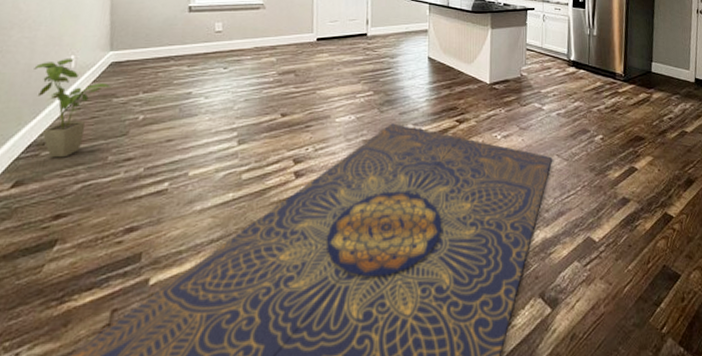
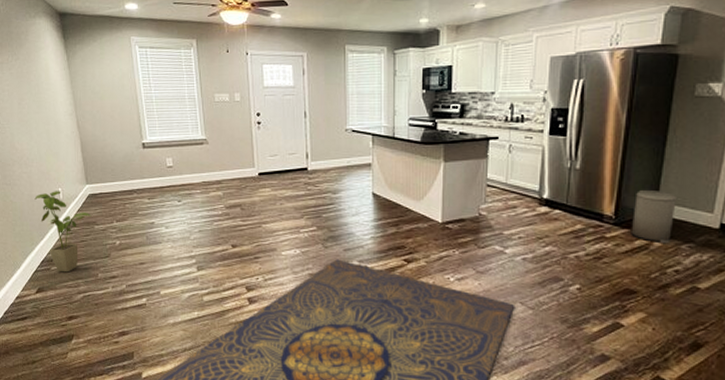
pedal bin: none [636,53,665,95] -> present [631,190,676,243]

